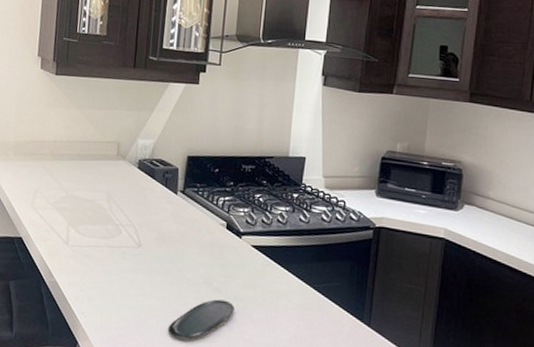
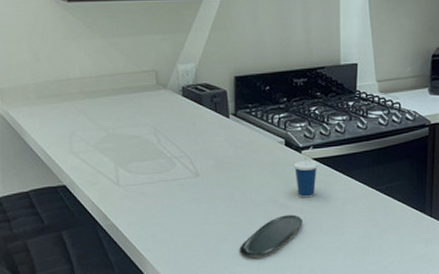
cup: none [232,233,257,285] -> present [294,146,318,198]

